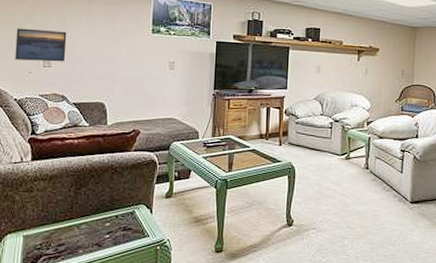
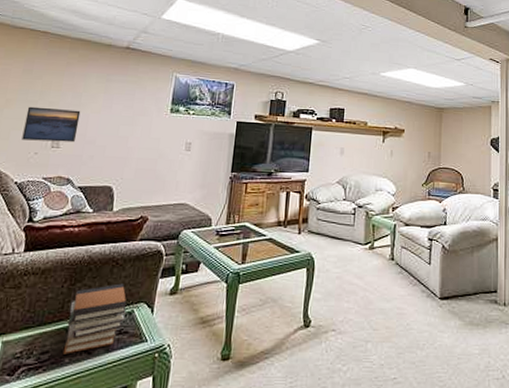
book stack: none [76,188,128,246] -> present [62,283,127,354]

